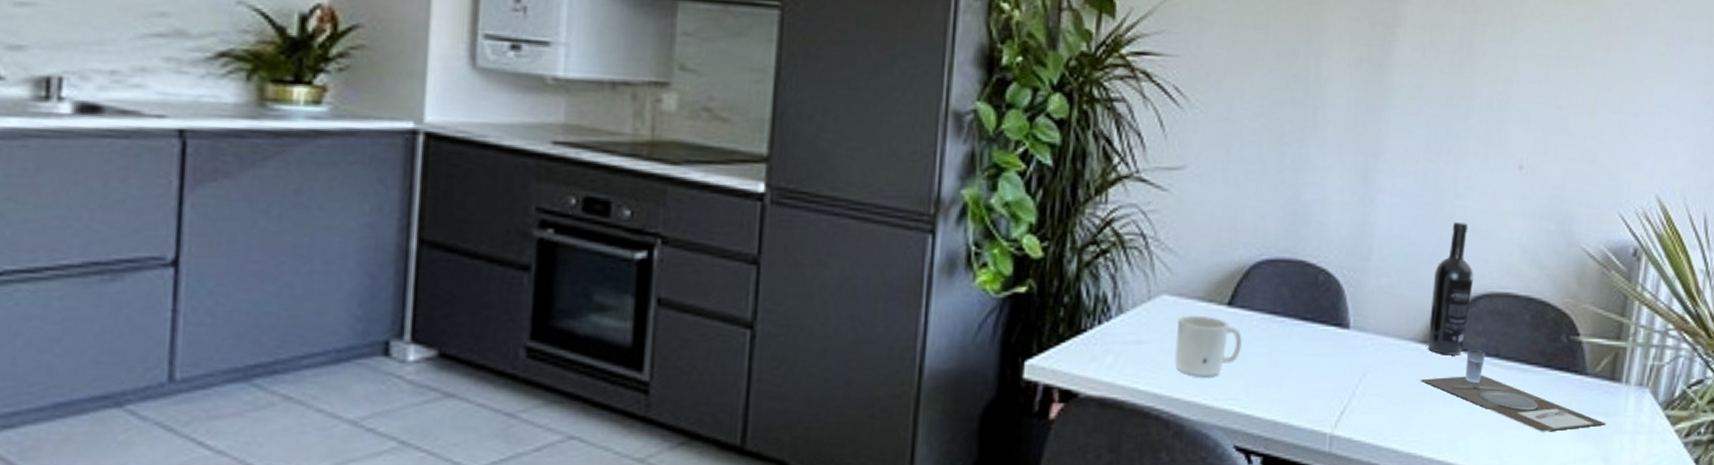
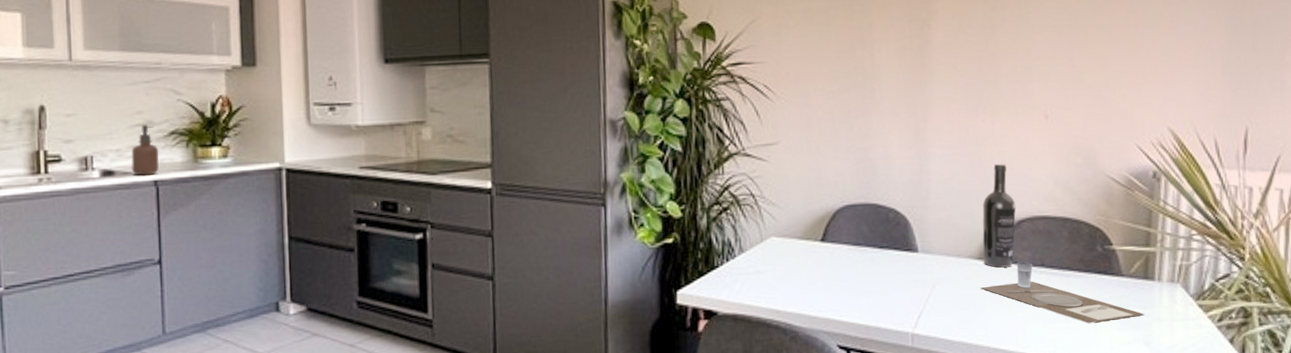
soap dispenser: none [135,34,194,121] -> present [131,124,160,176]
mug: present [1174,315,1242,379] -> none [784,250,835,296]

